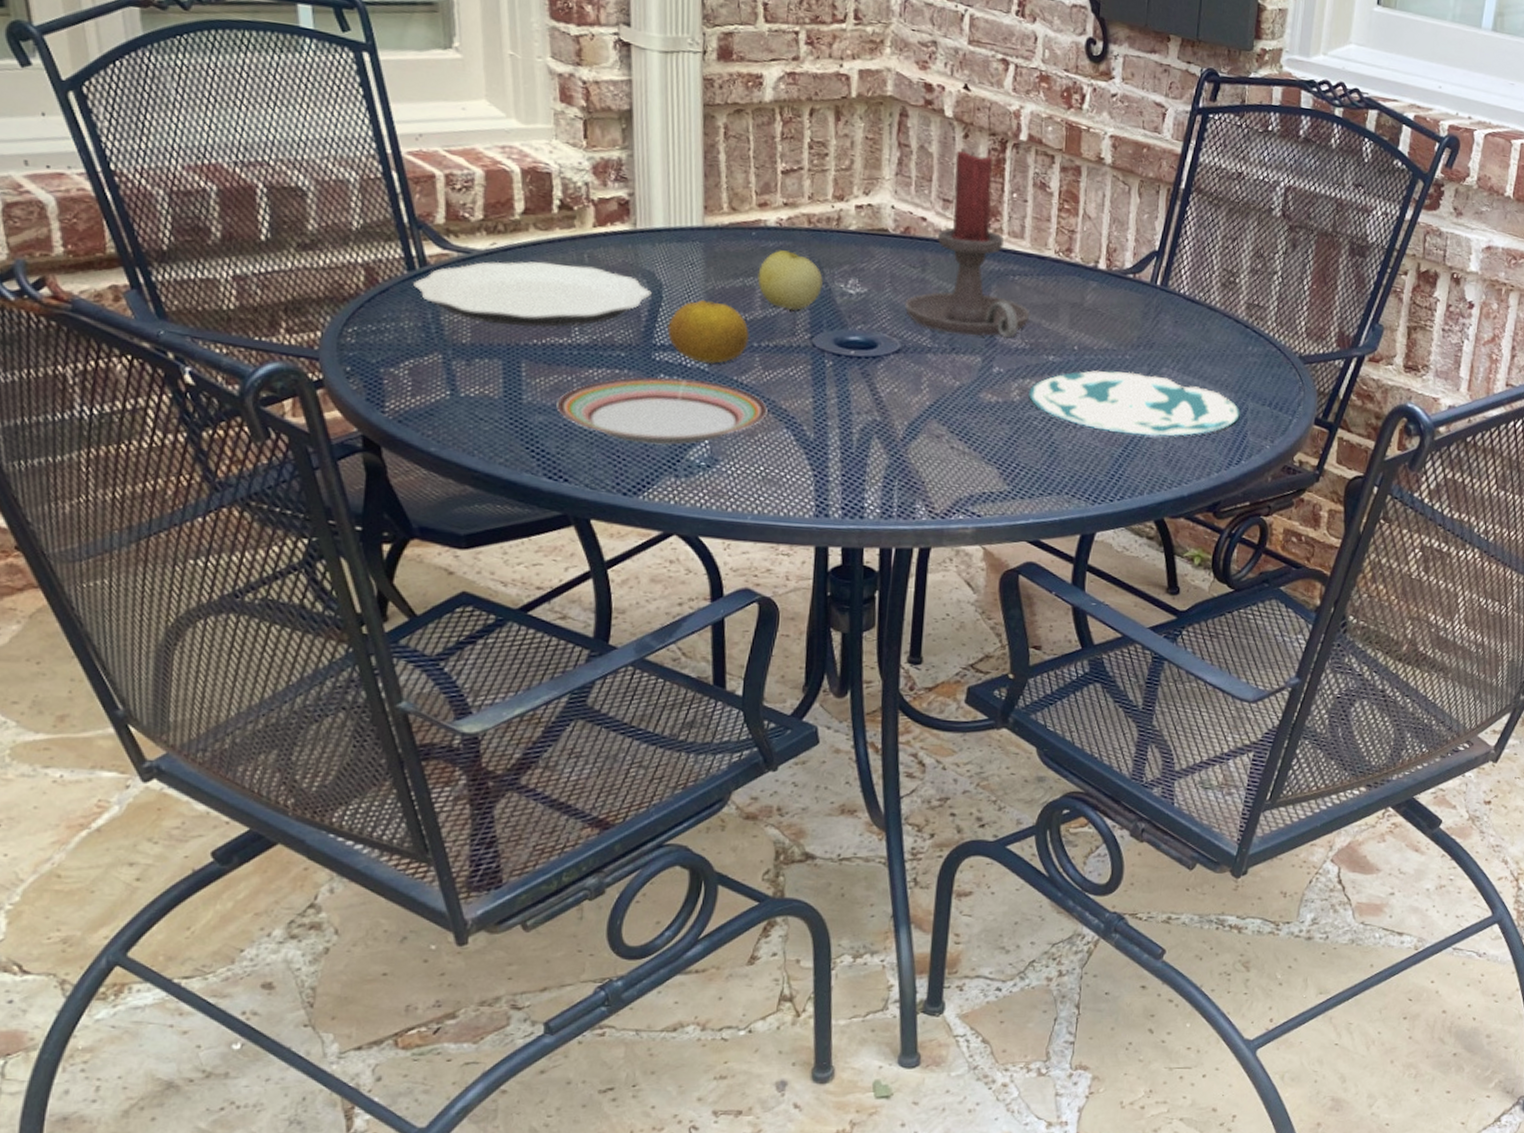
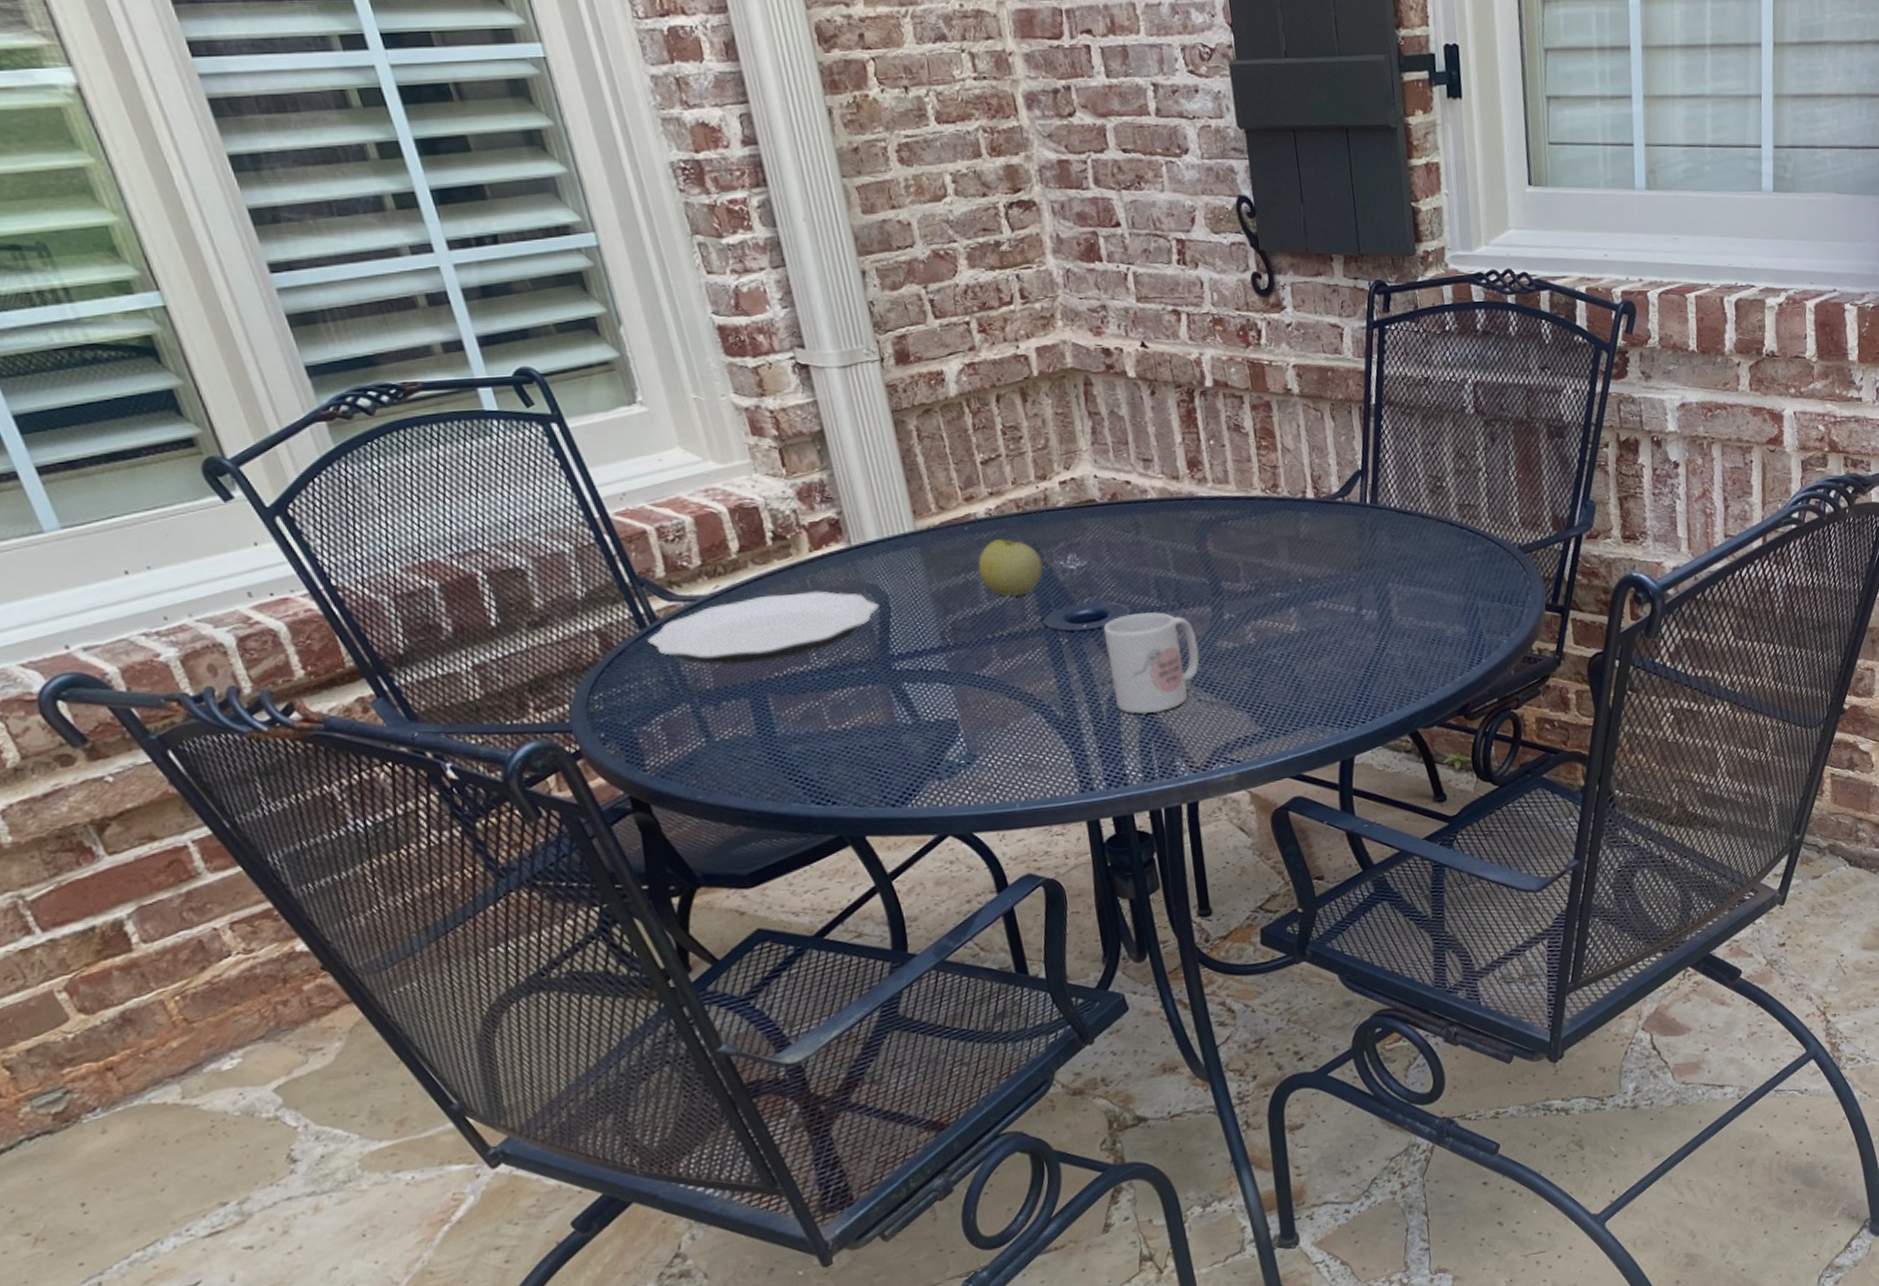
plate: present [556,376,768,446] -> none [809,680,1015,755]
fruit: present [667,300,749,364] -> none [901,601,983,664]
mug: none [868,348,962,452] -> present [1103,612,1200,715]
candle holder: present [904,150,1031,338] -> none [1125,406,1250,591]
plate: present [1029,370,1240,436] -> none [1263,592,1472,656]

